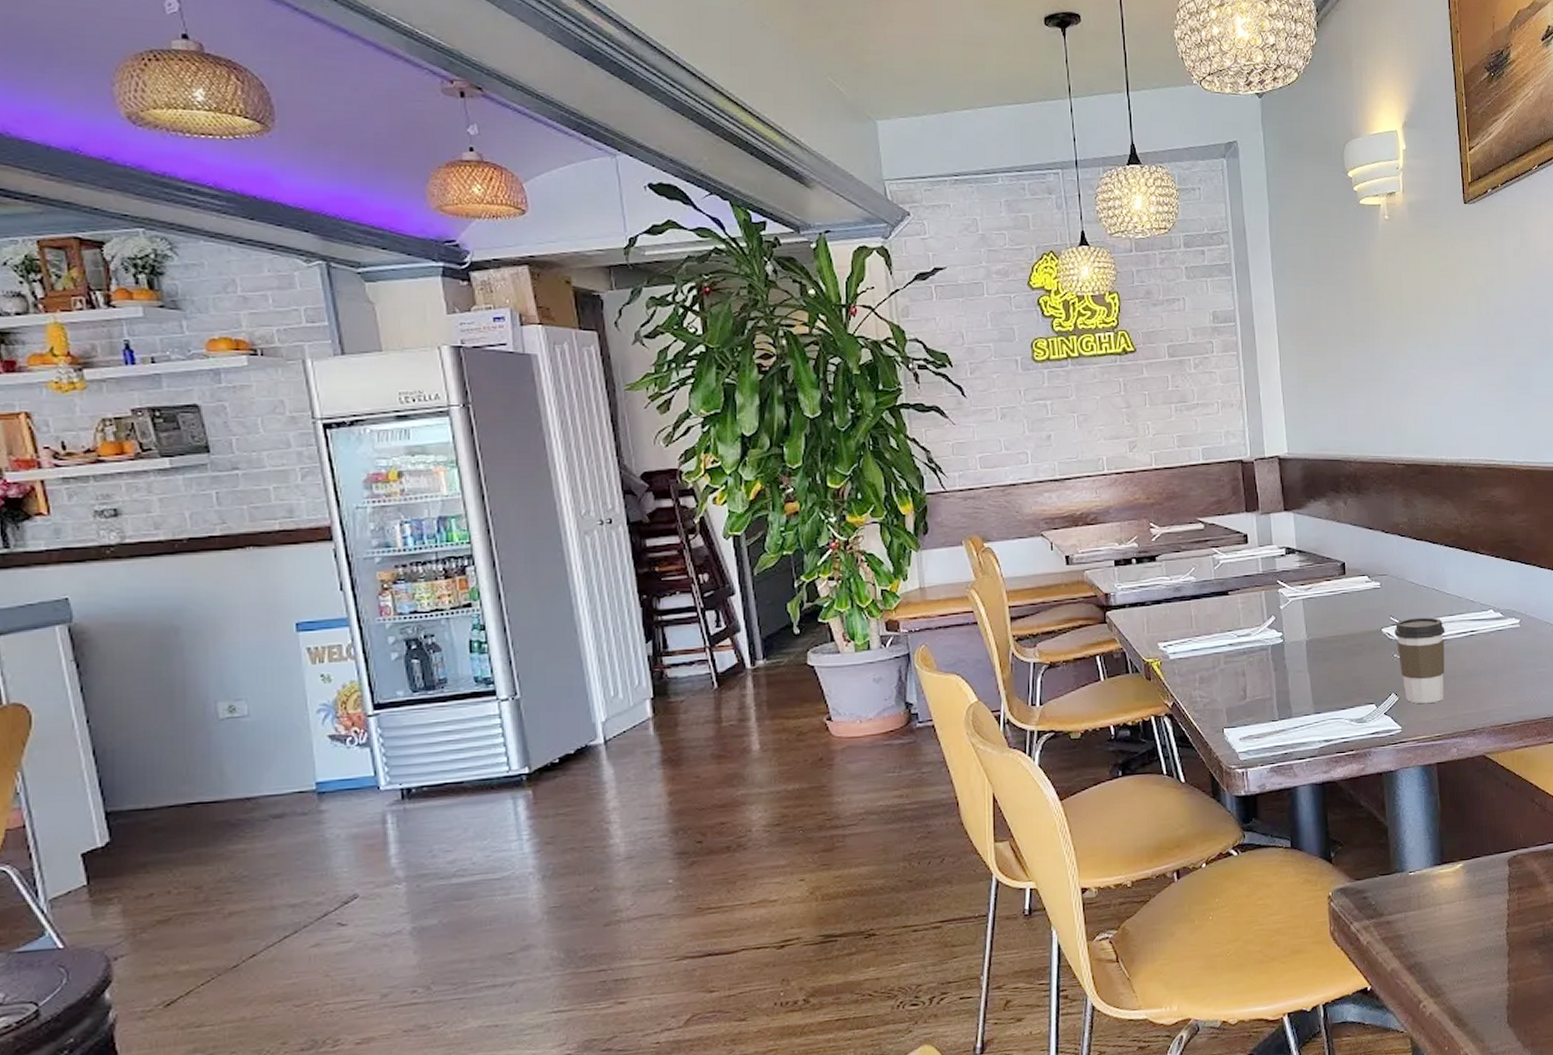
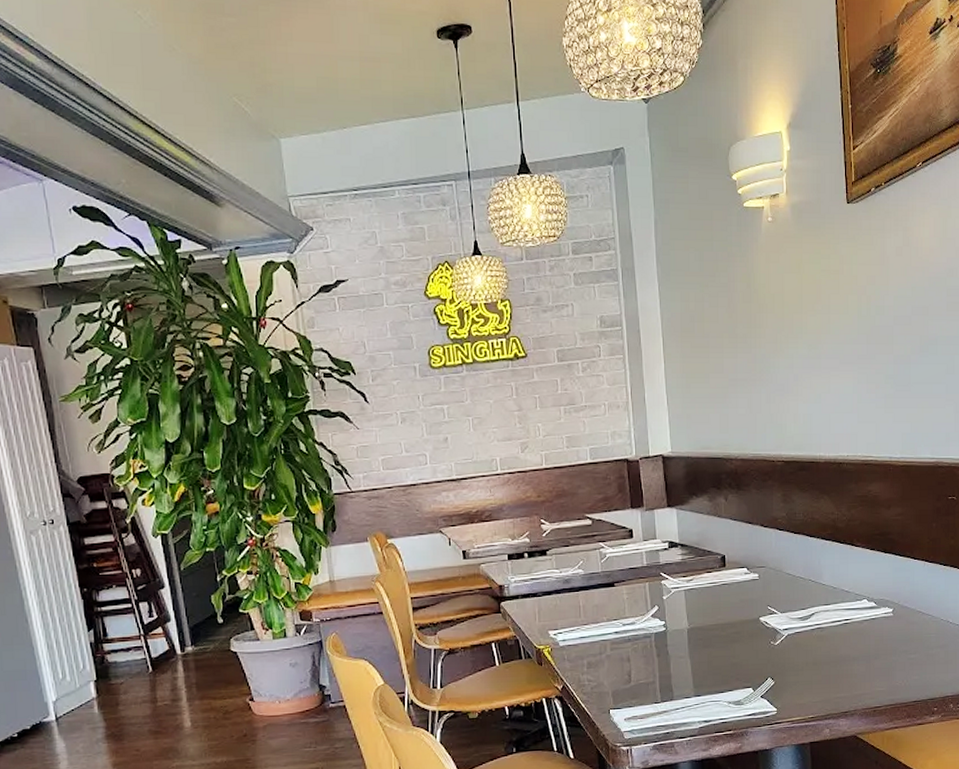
coffee cup: present [1394,617,1445,704] -> none [772,606,820,688]

